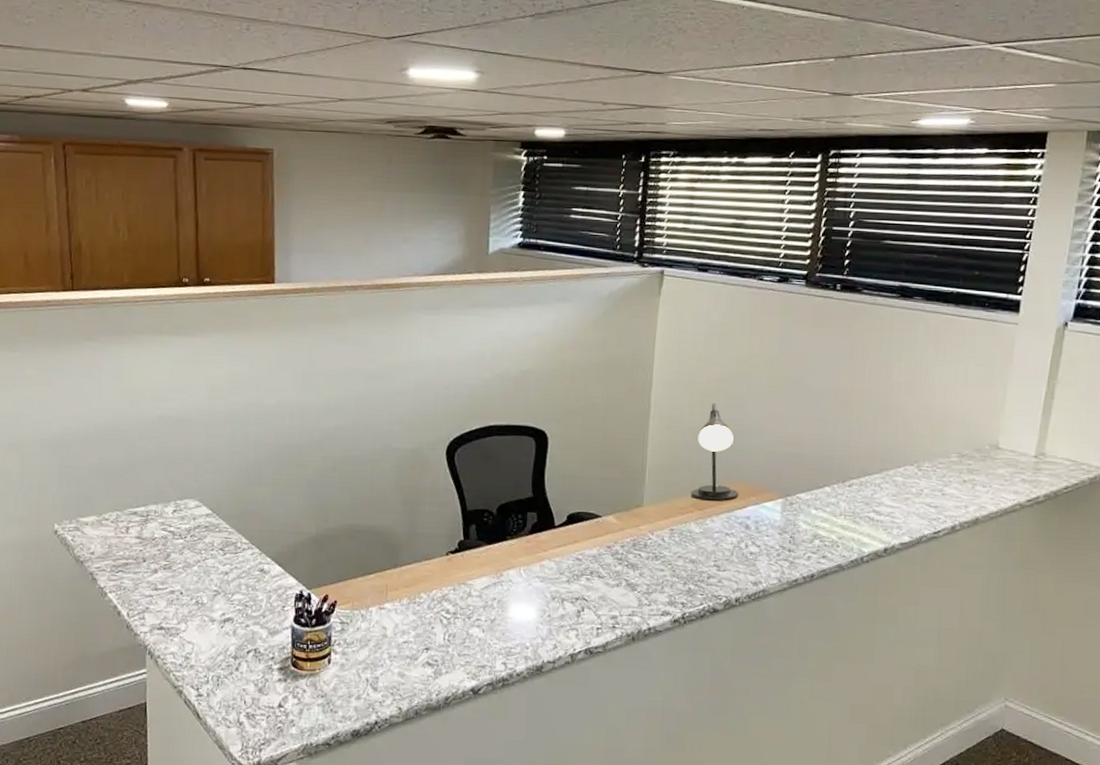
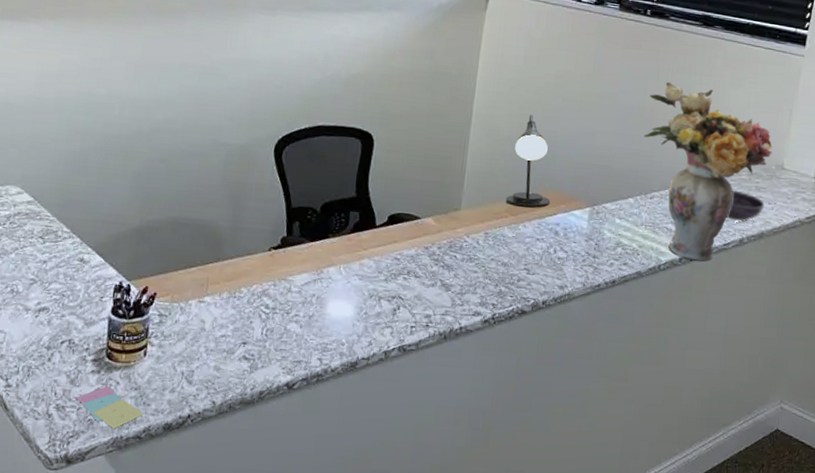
sticky notes: none [265,693,331,736] -> present [76,385,144,429]
flower arrangement: none [838,360,986,553] -> present [643,82,773,263]
bowl: none [935,473,979,509] -> present [726,190,765,223]

